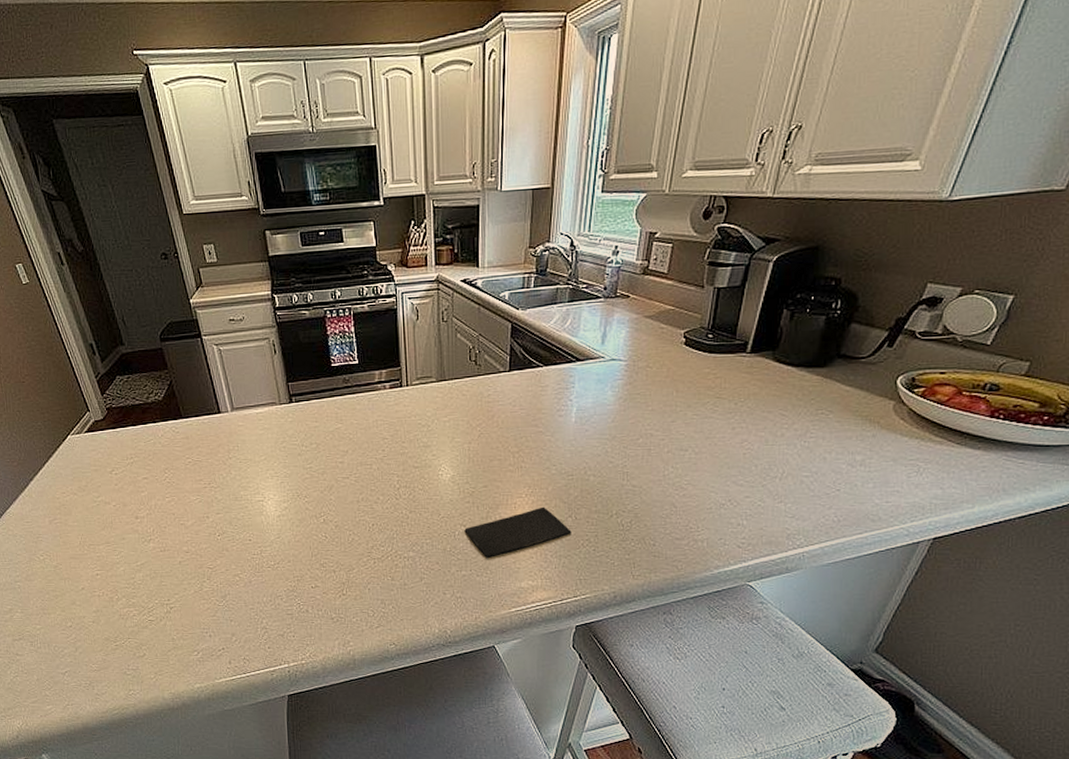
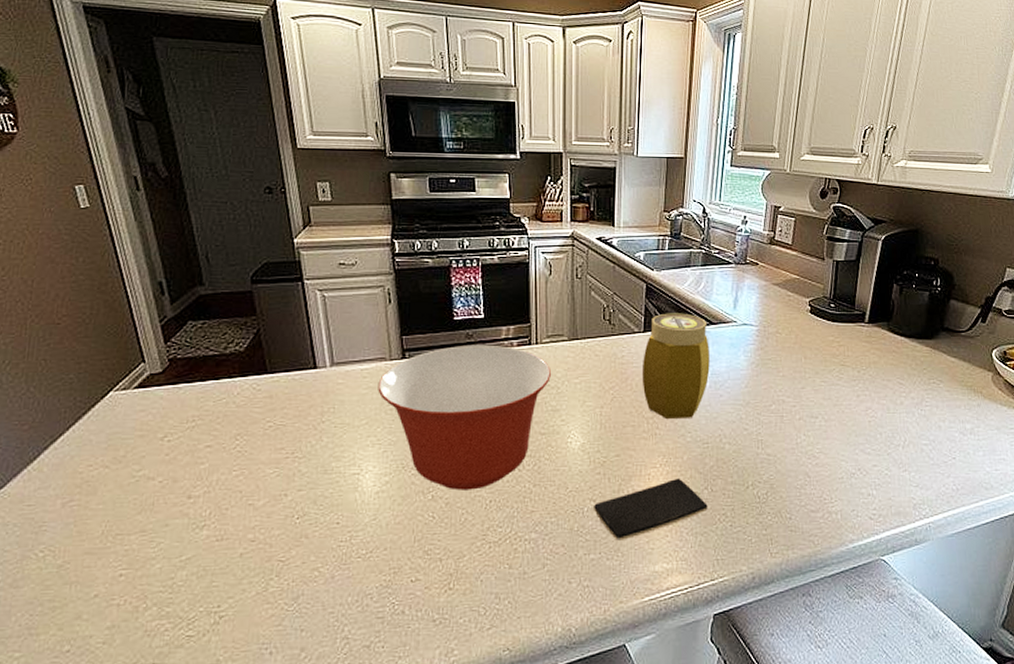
mixing bowl: none [271,388,423,515] -> present [378,344,552,490]
jar: none [507,351,576,454] -> present [641,313,710,420]

